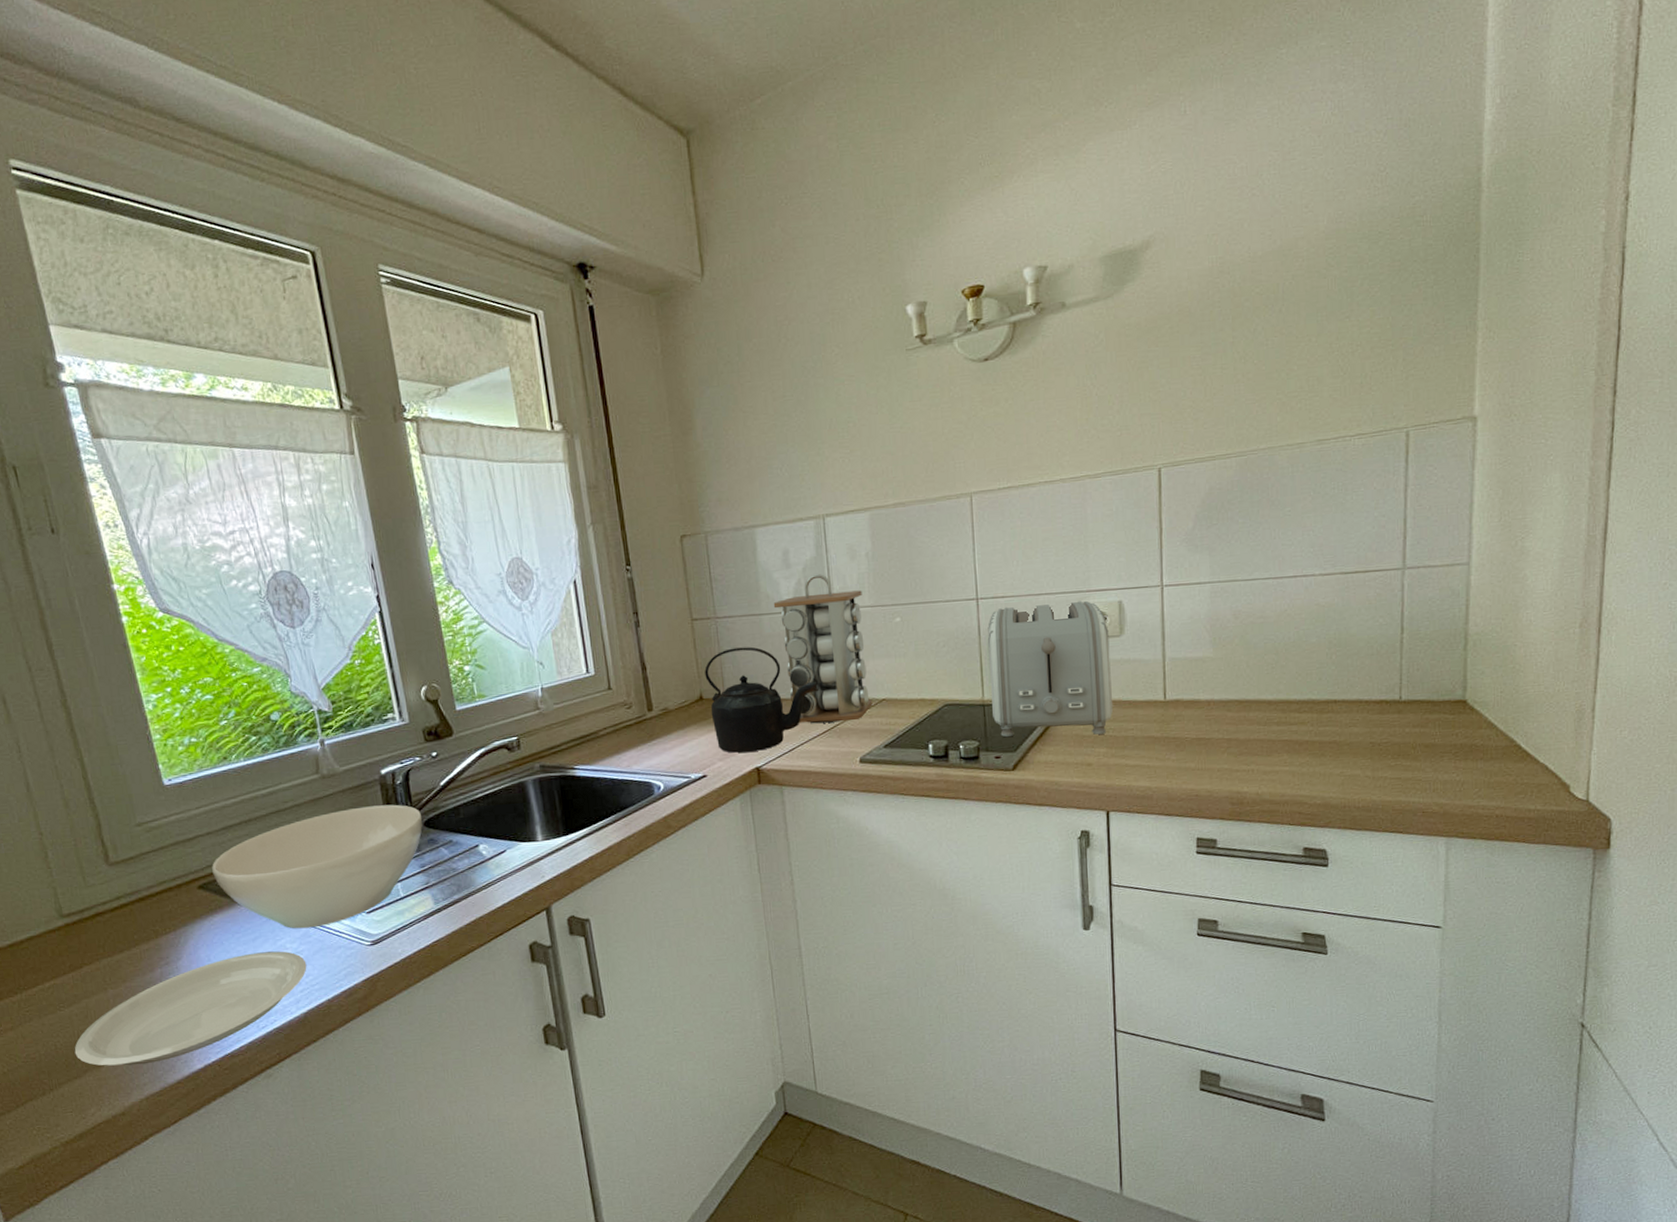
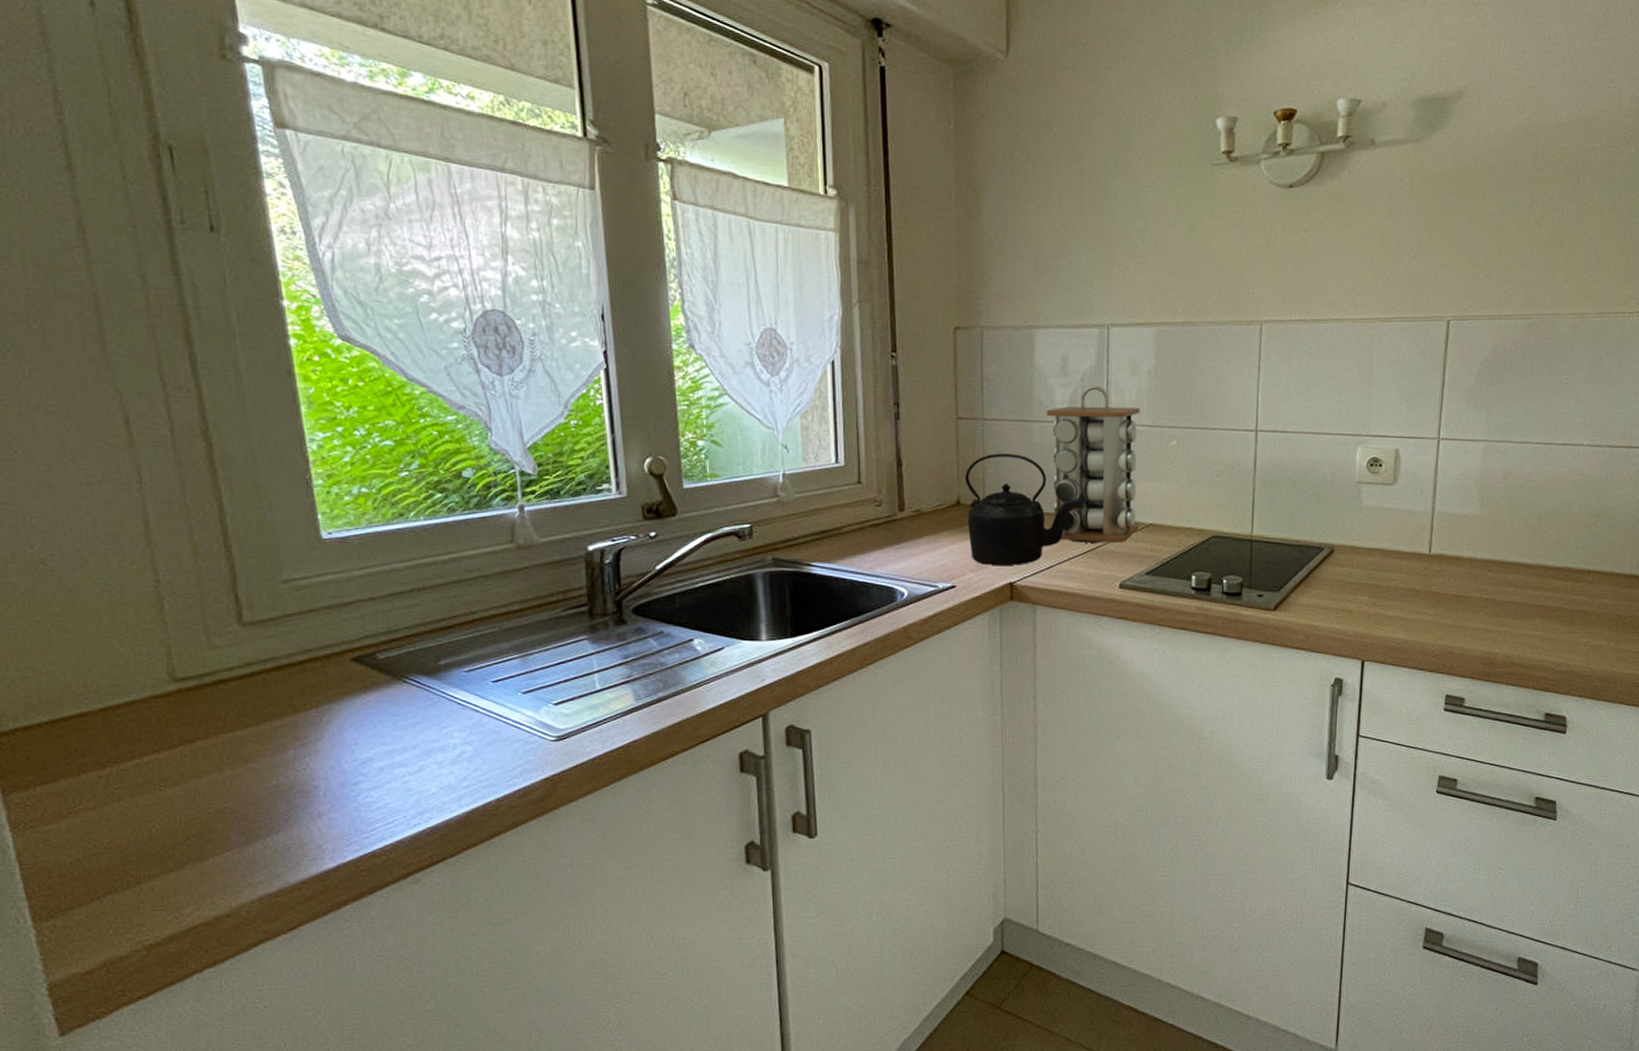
plate: present [74,951,307,1066] -> none [173,740,476,860]
bowl: present [212,804,423,929] -> none [371,585,631,716]
toaster: present [987,600,1113,738] -> none [1260,442,1383,582]

